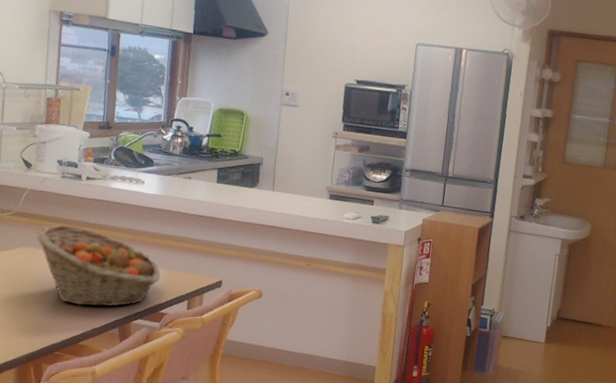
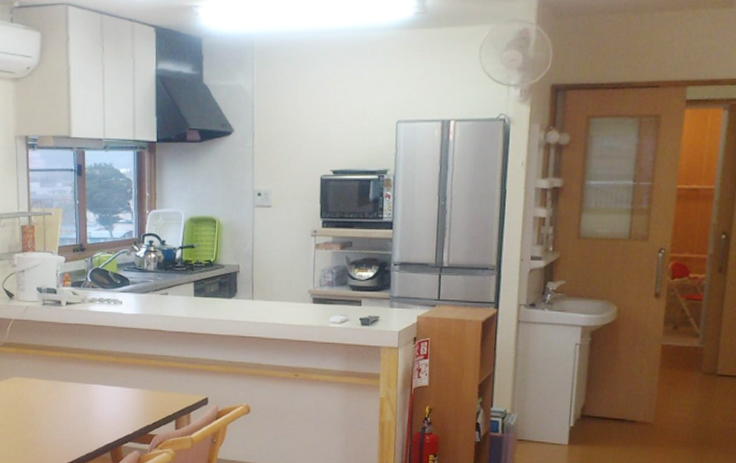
fruit basket: present [36,224,161,307] -> none [24,352,146,432]

